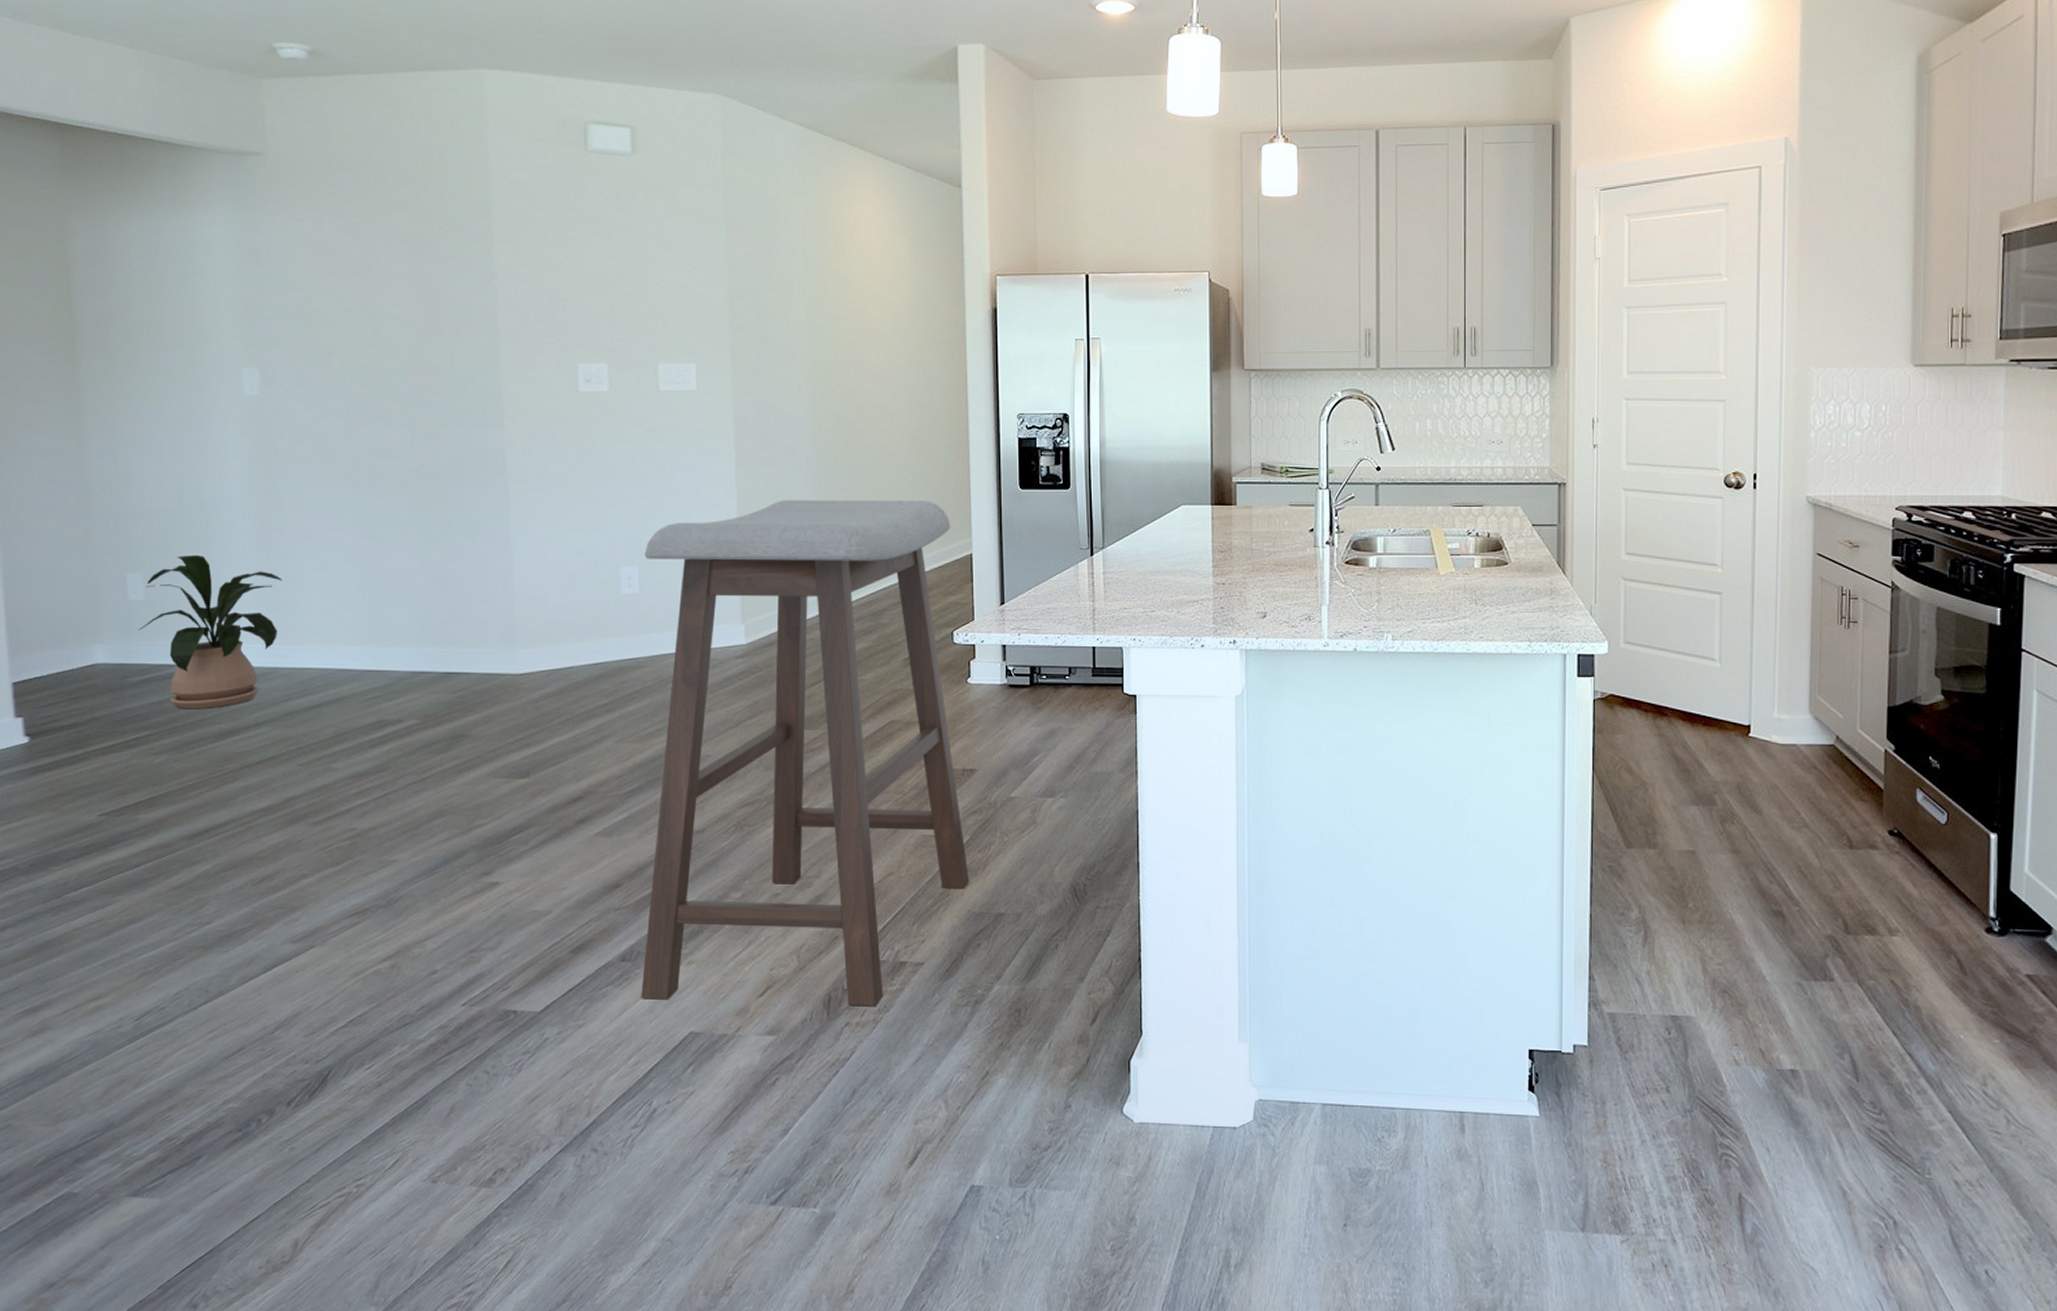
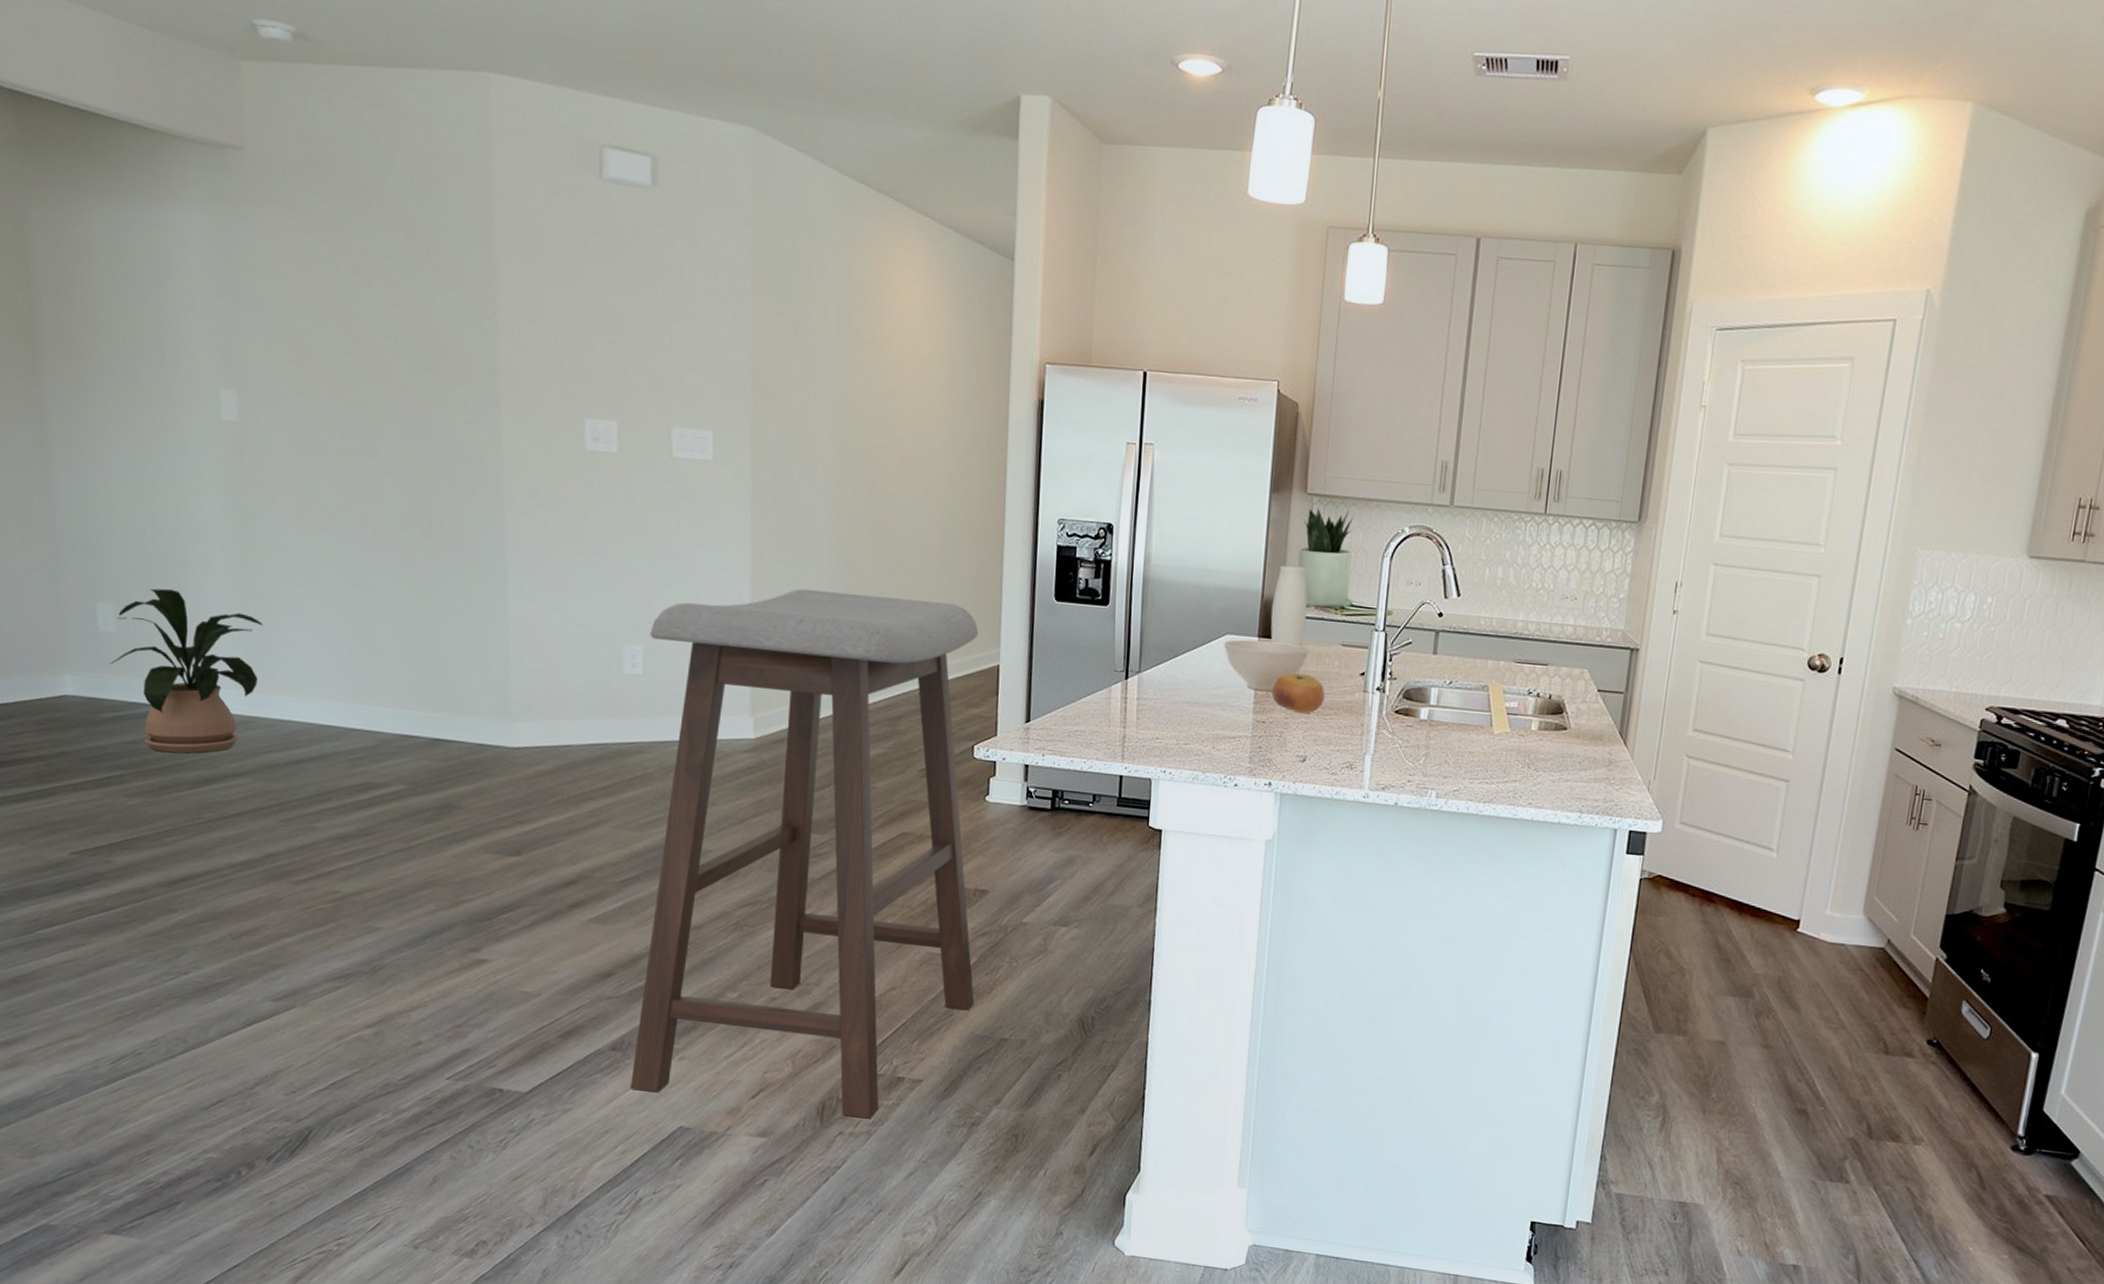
bowl: none [1180,508,1260,555] -> present [1224,639,1309,692]
vase: none [1221,437,1254,511] -> present [1270,566,1308,647]
fruit: none [1228,535,1278,573] -> present [1271,672,1325,714]
planter: none [1241,381,1297,474] -> present [1298,509,1354,609]

